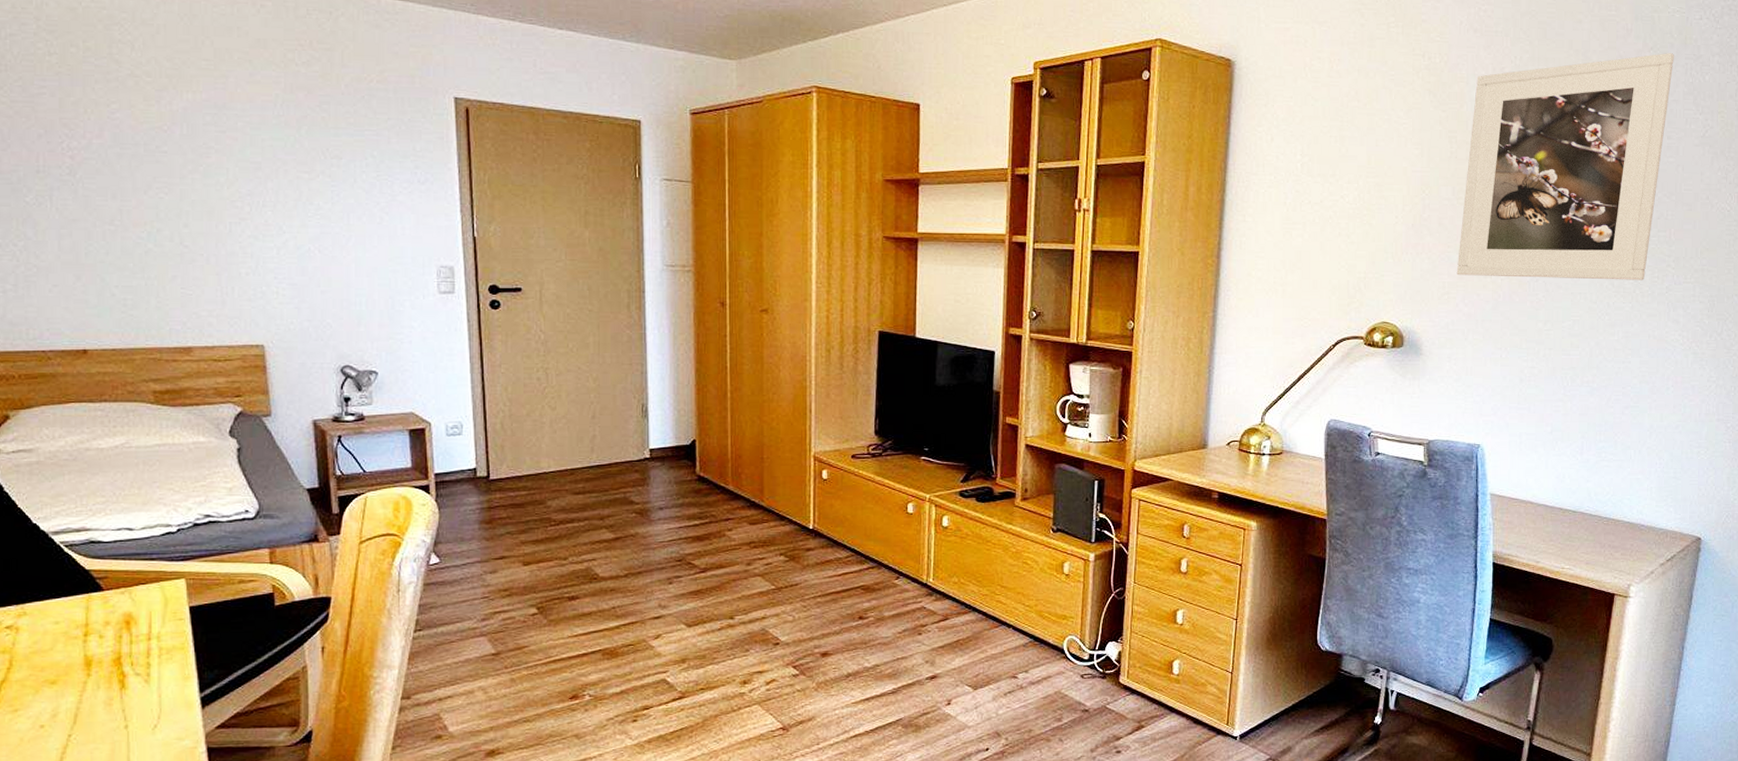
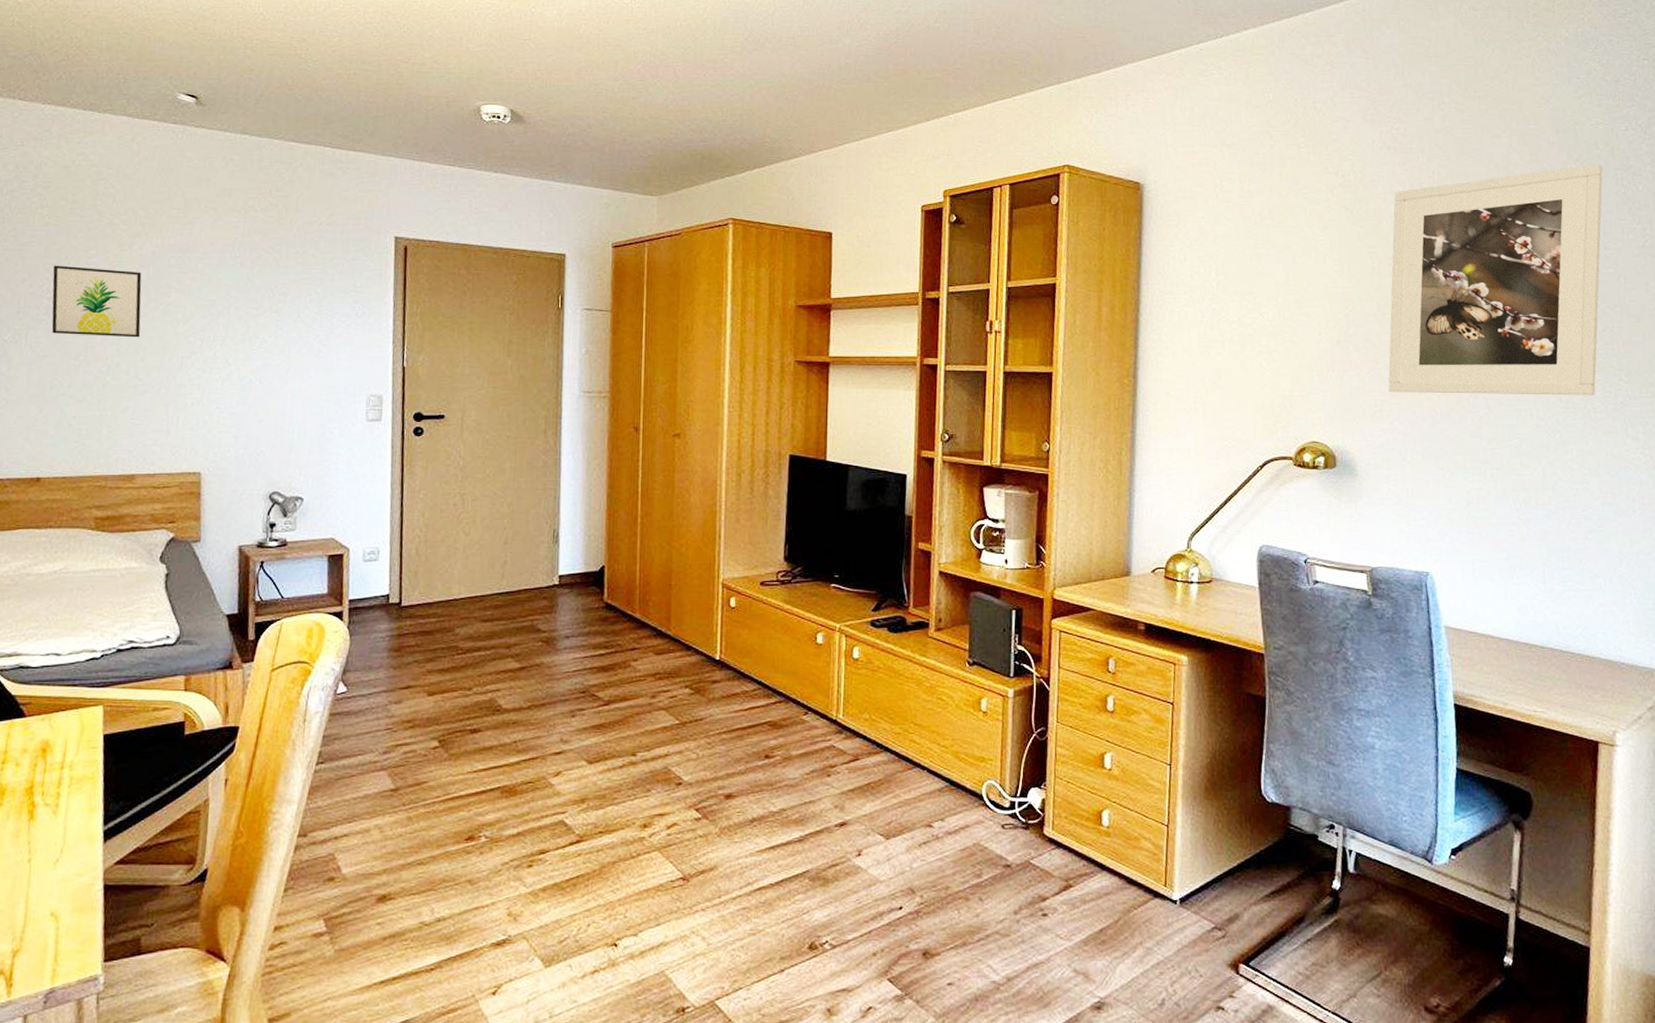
wall art: none [71,120,180,202] -> present [51,265,142,338]

